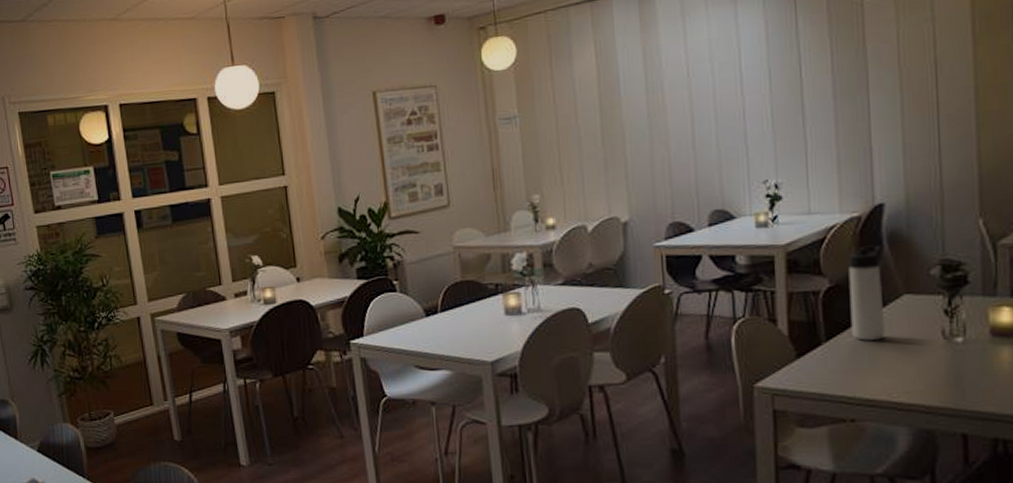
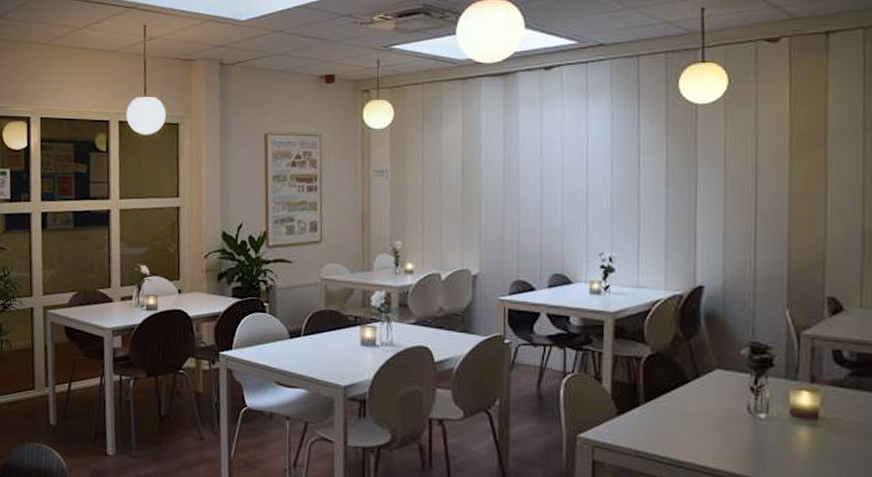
thermos bottle: present [848,245,885,341] -> none [667,321,698,408]

